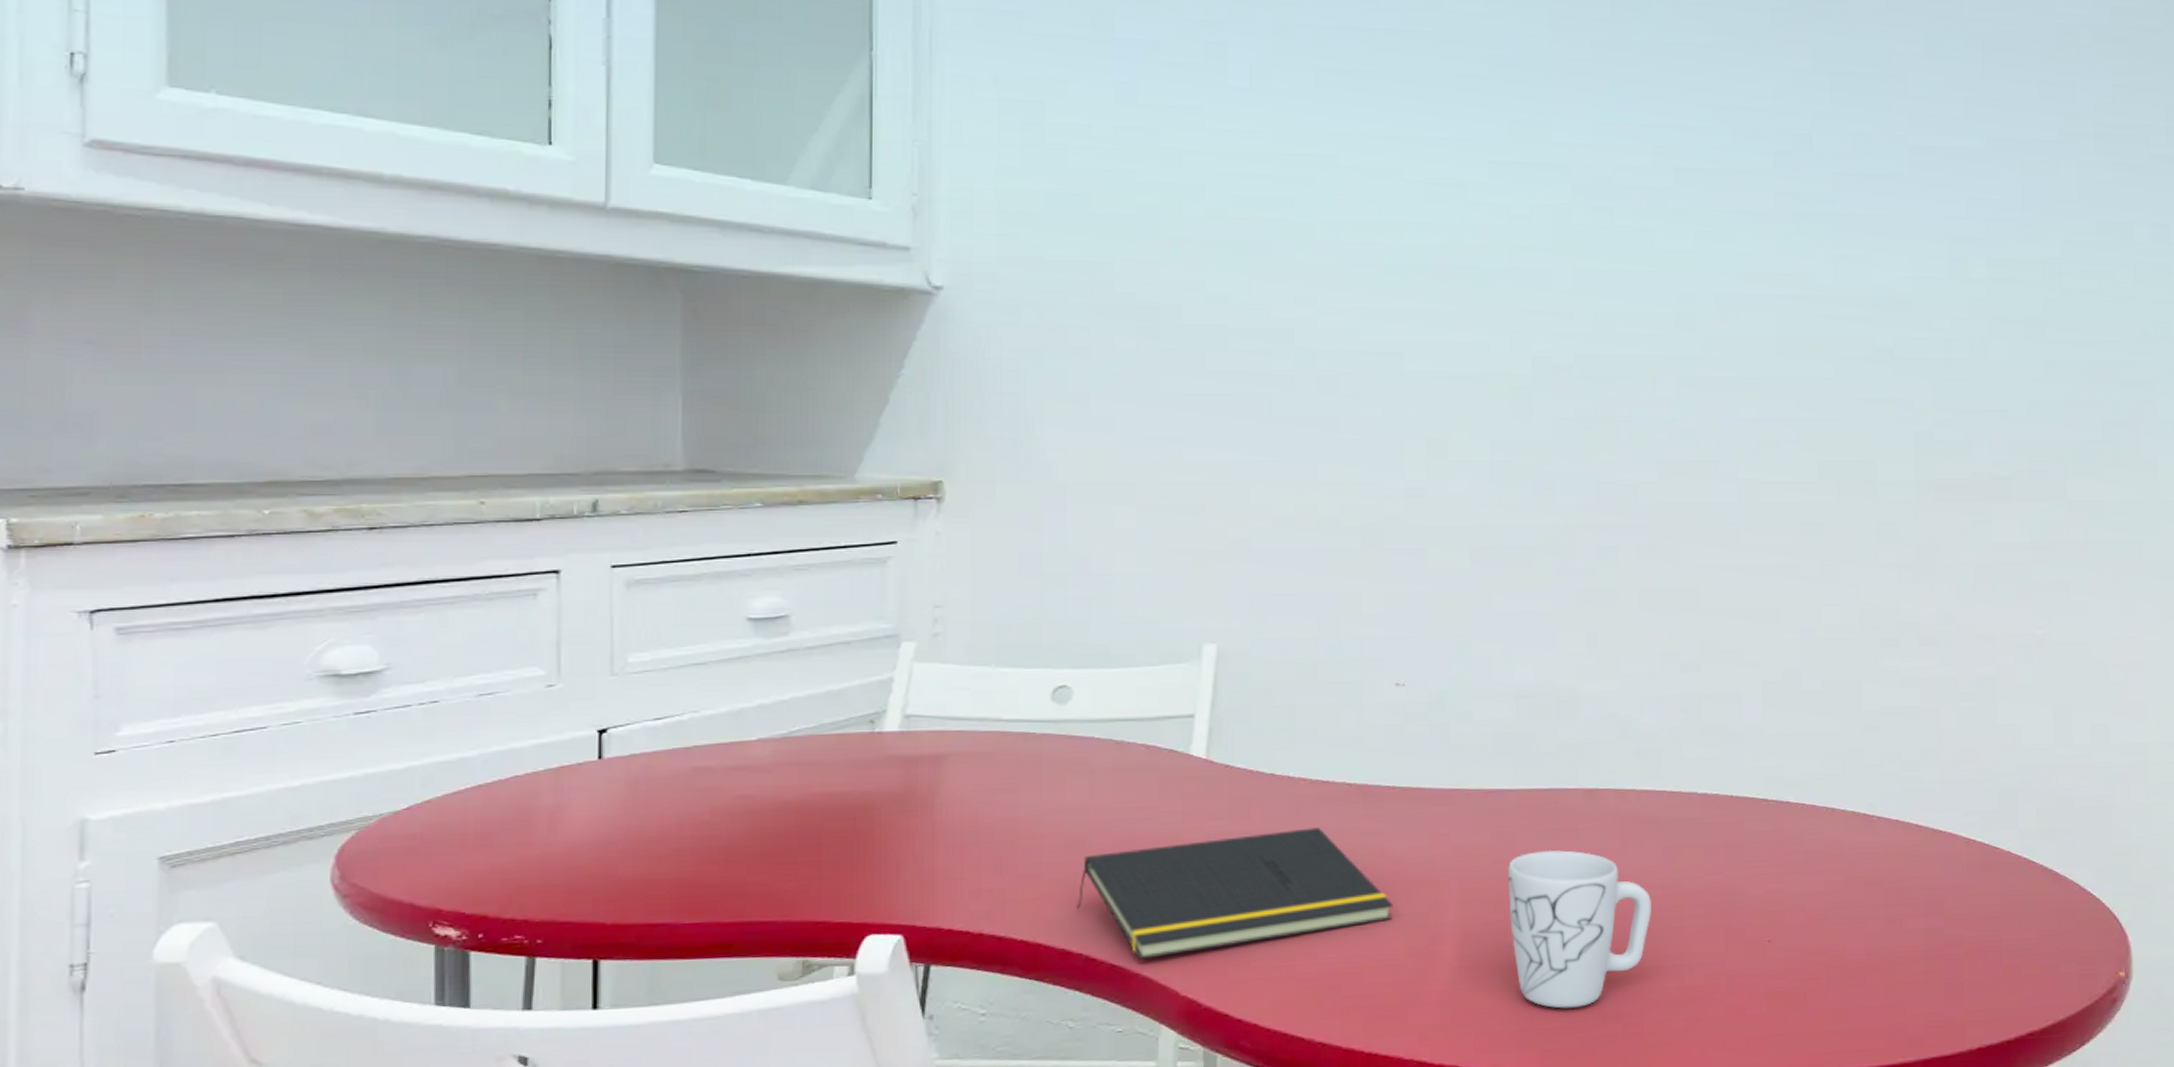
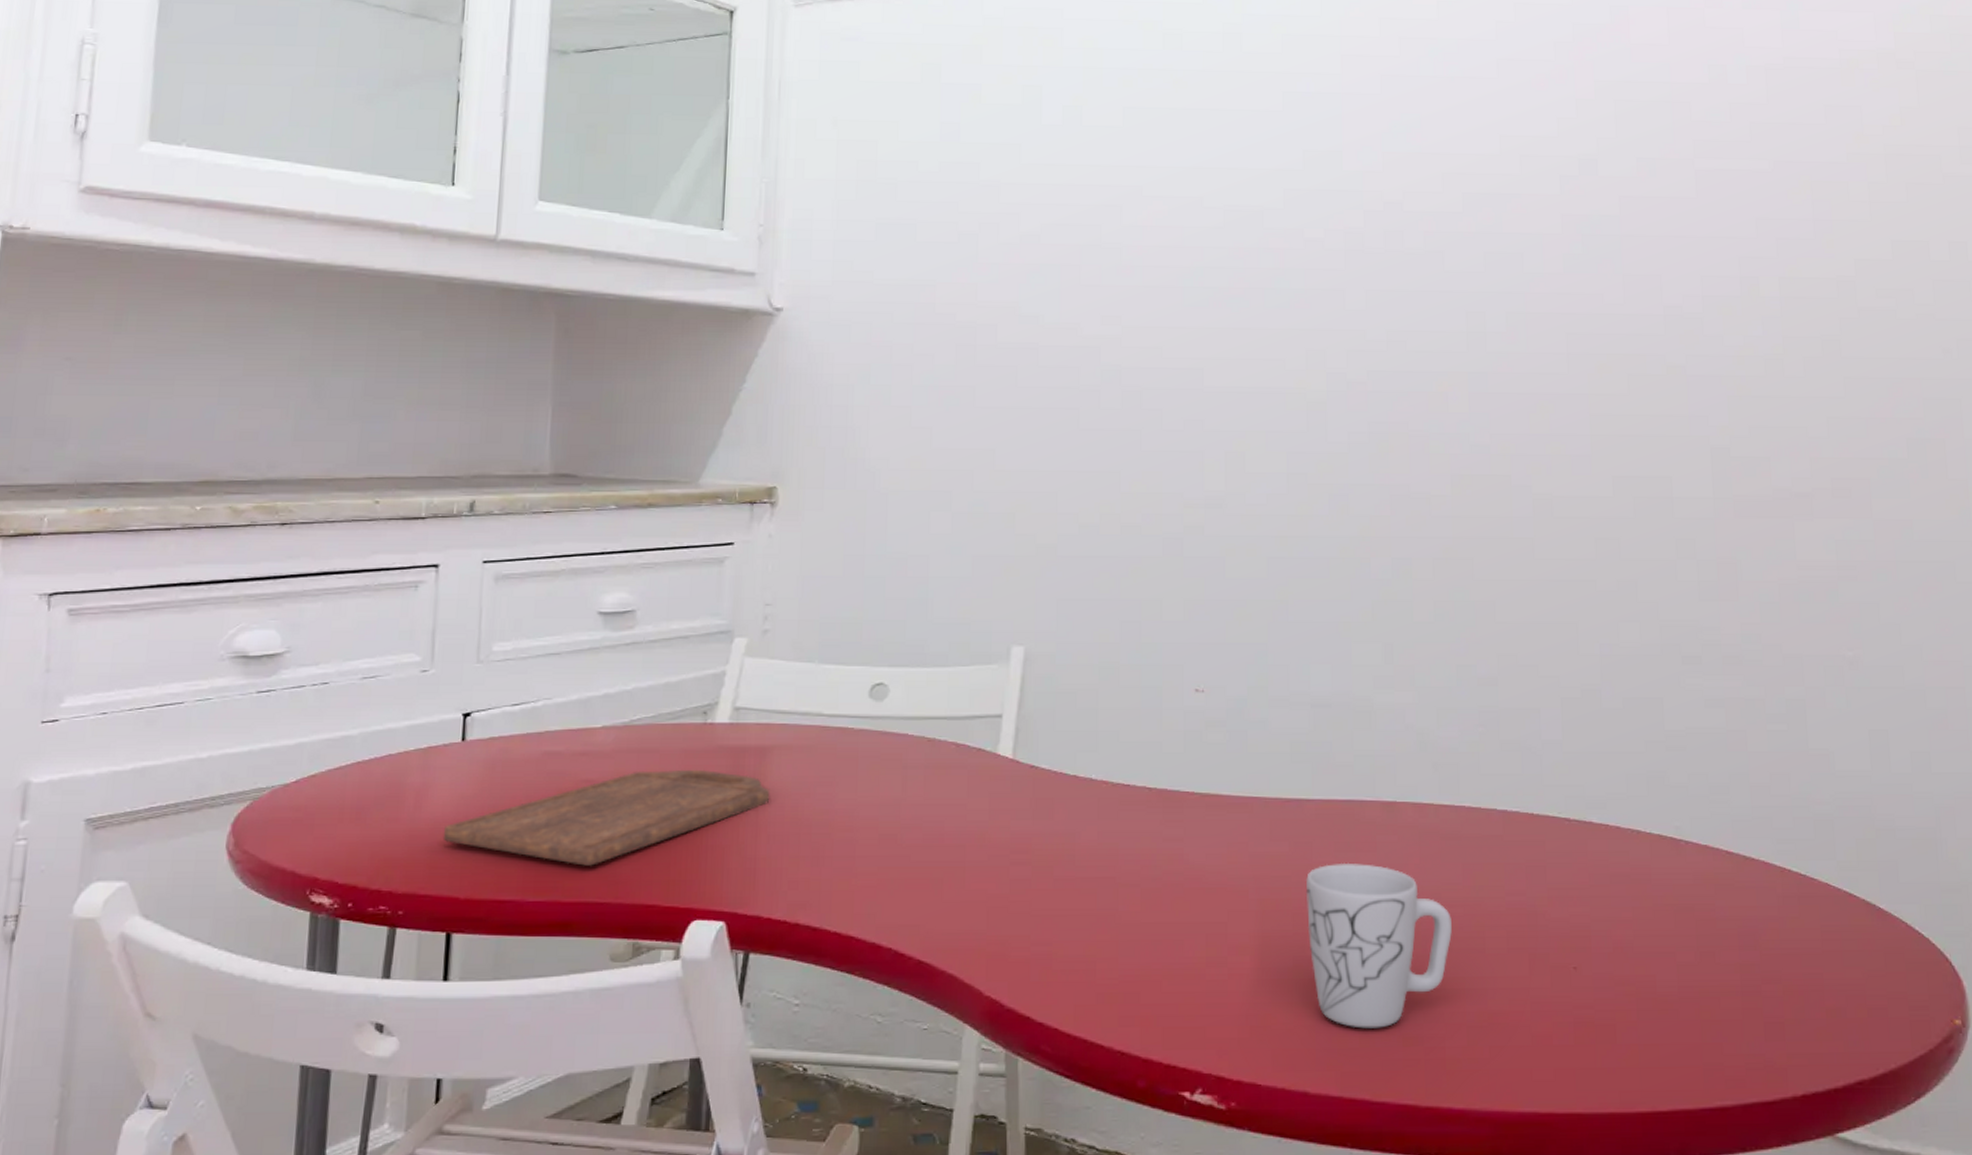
cutting board: none [582,780,947,886] -> present [443,769,770,867]
notepad: present [1077,828,1393,960] -> none [887,831,1192,958]

